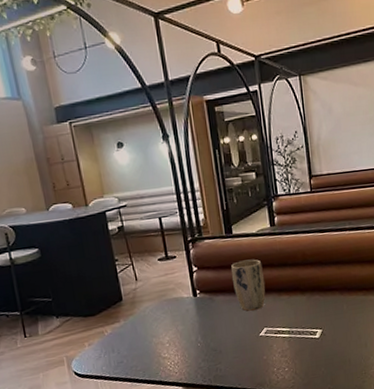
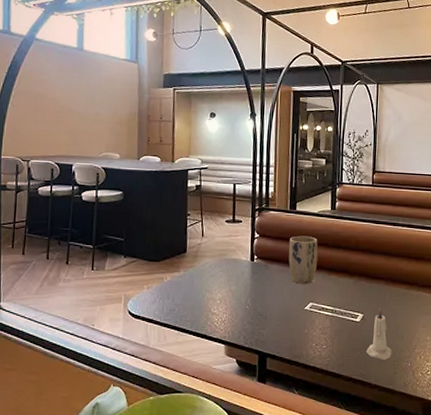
candle: none [331,319,358,371] -> present [366,308,392,360]

